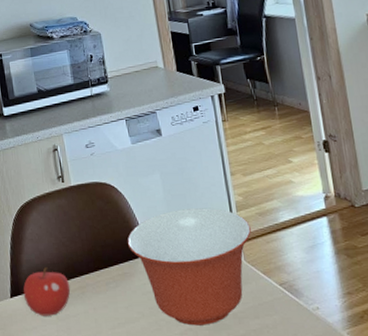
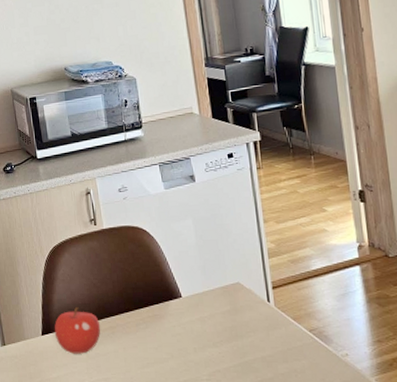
mixing bowl: present [127,207,251,326] -> none [158,254,283,368]

